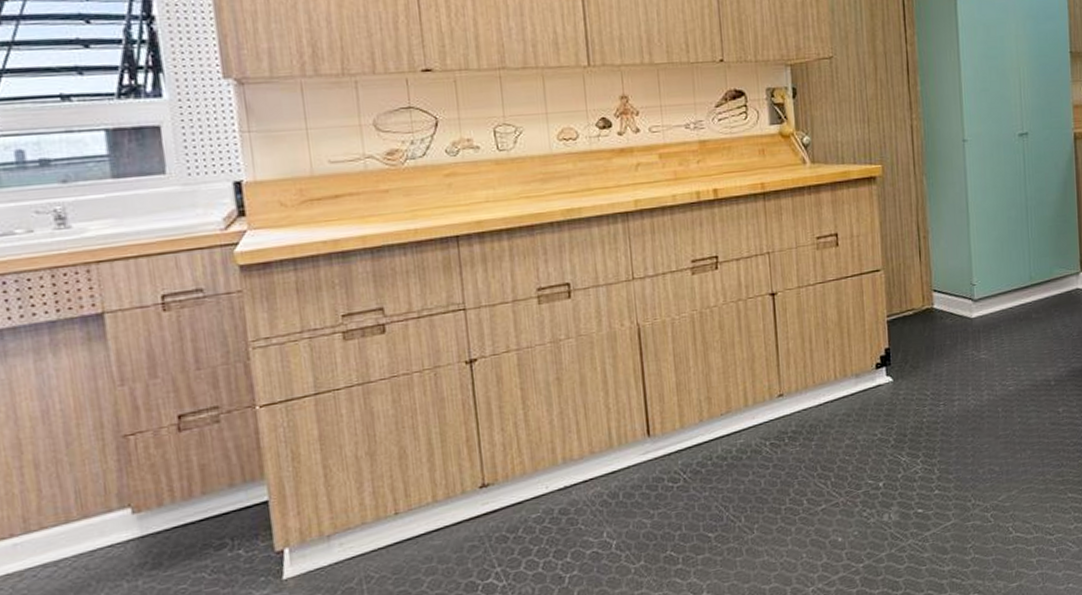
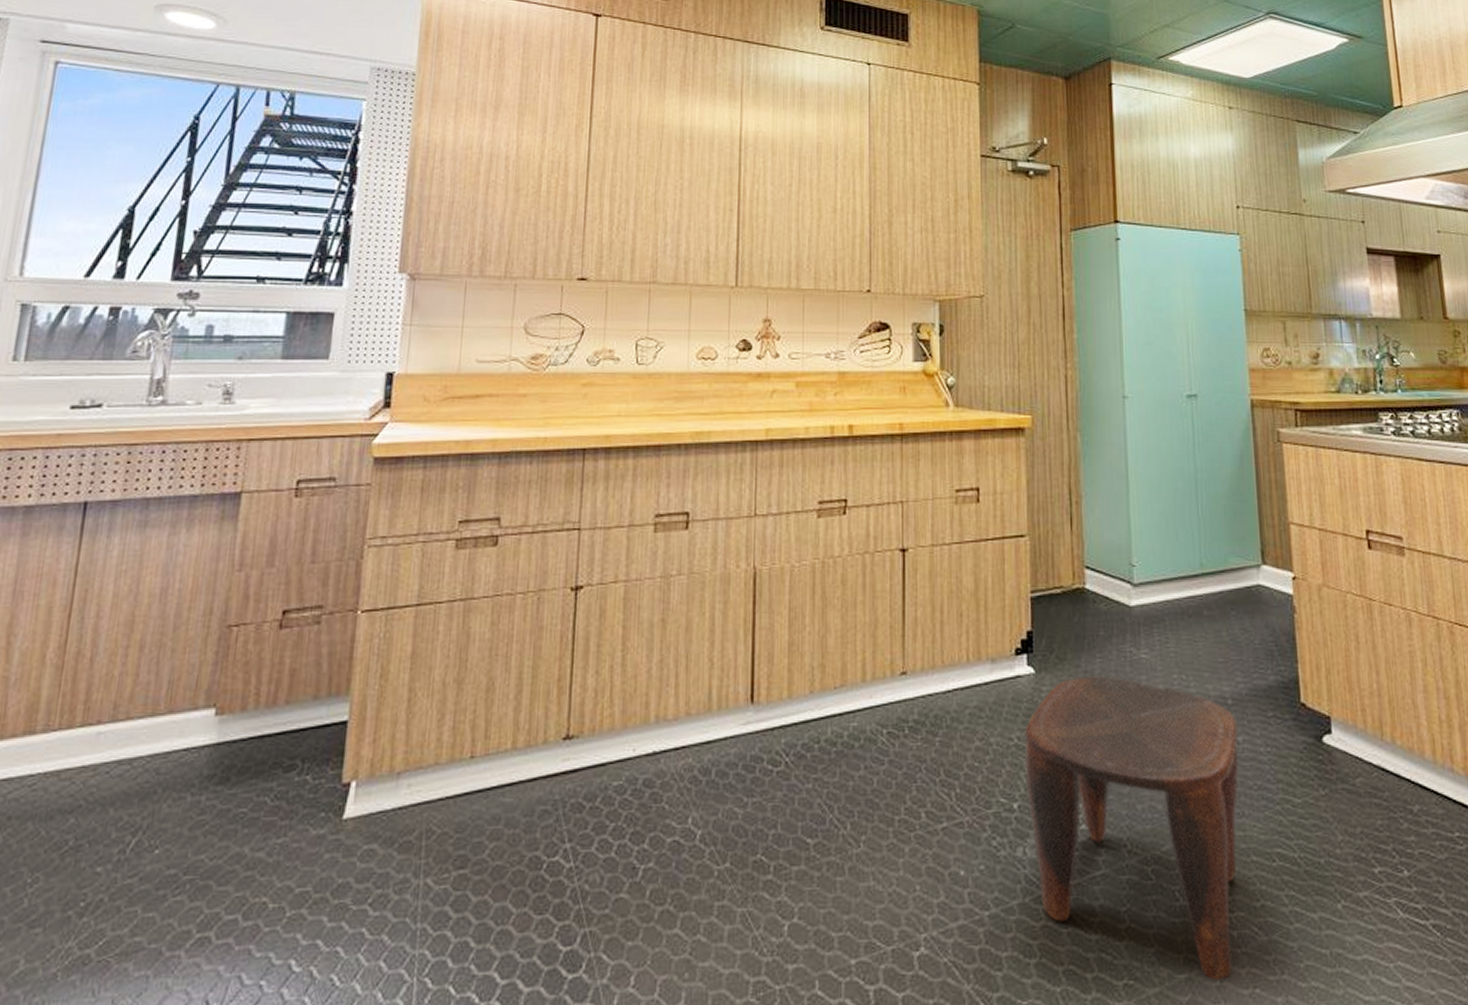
stool: none [886,376,1059,583] -> present [1024,676,1239,980]

